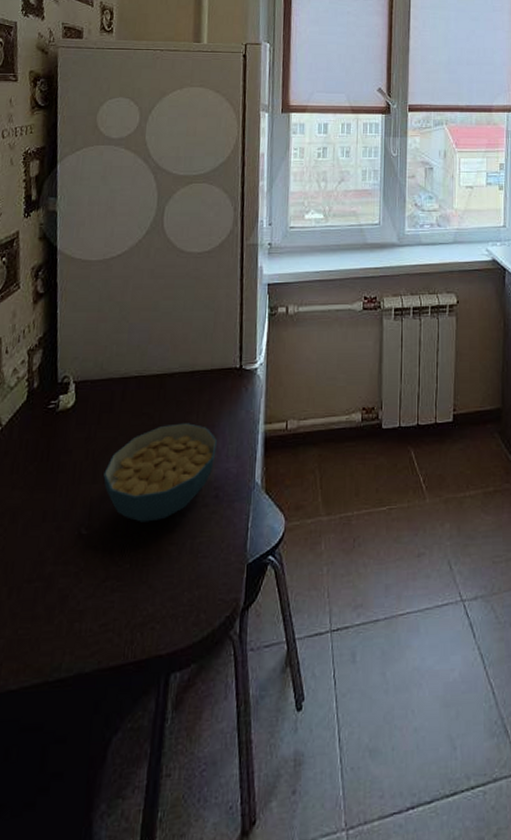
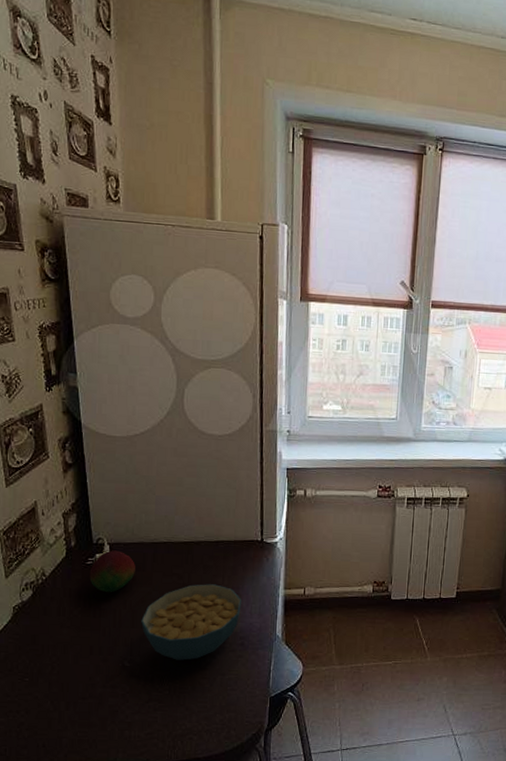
fruit: none [50,389,102,442] -> present [89,550,135,593]

